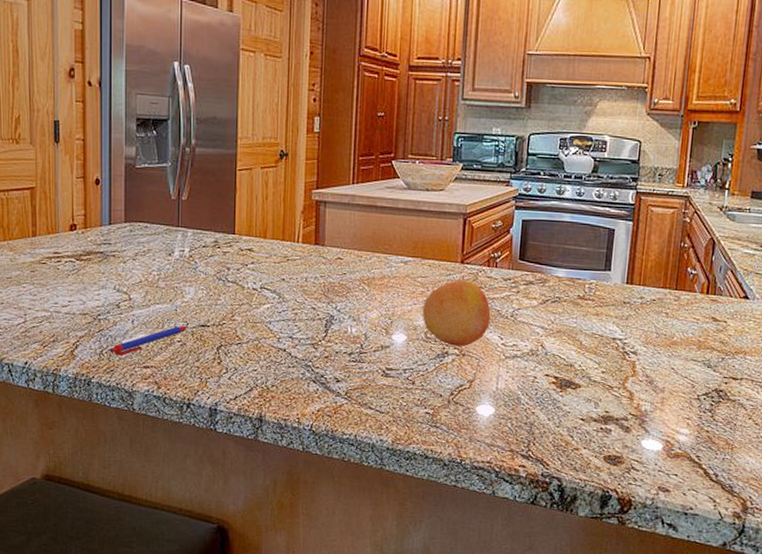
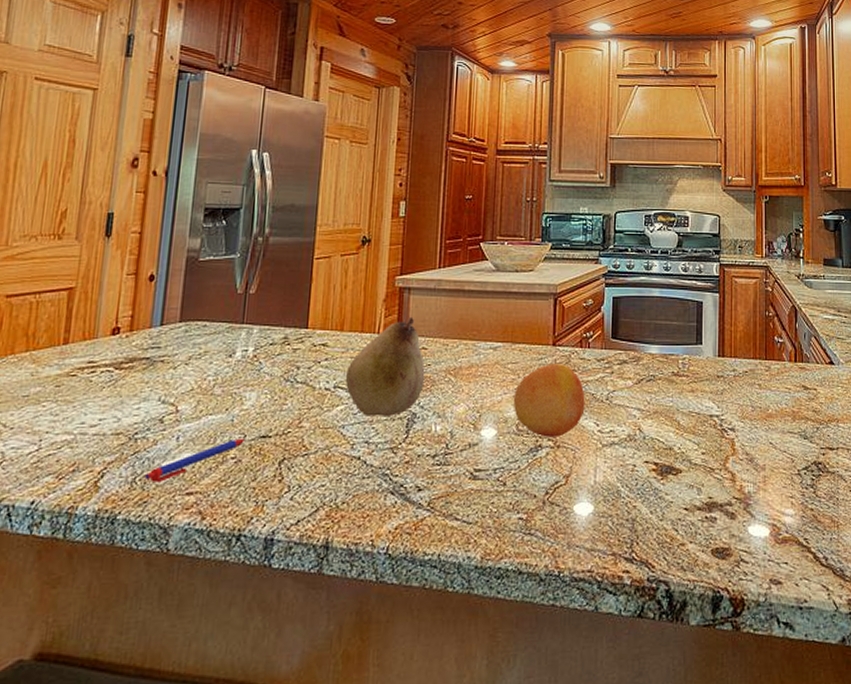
fruit: none [270,228,341,317] -> present [345,316,425,416]

